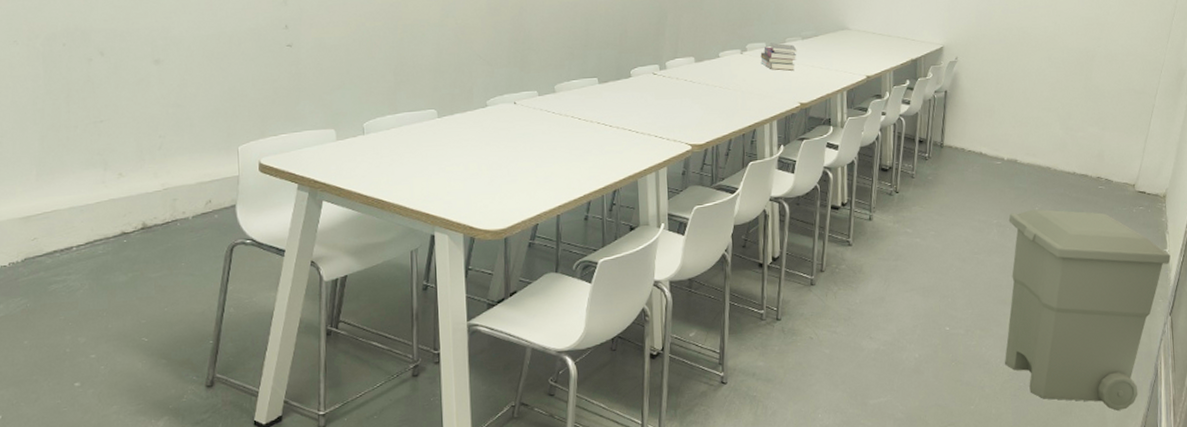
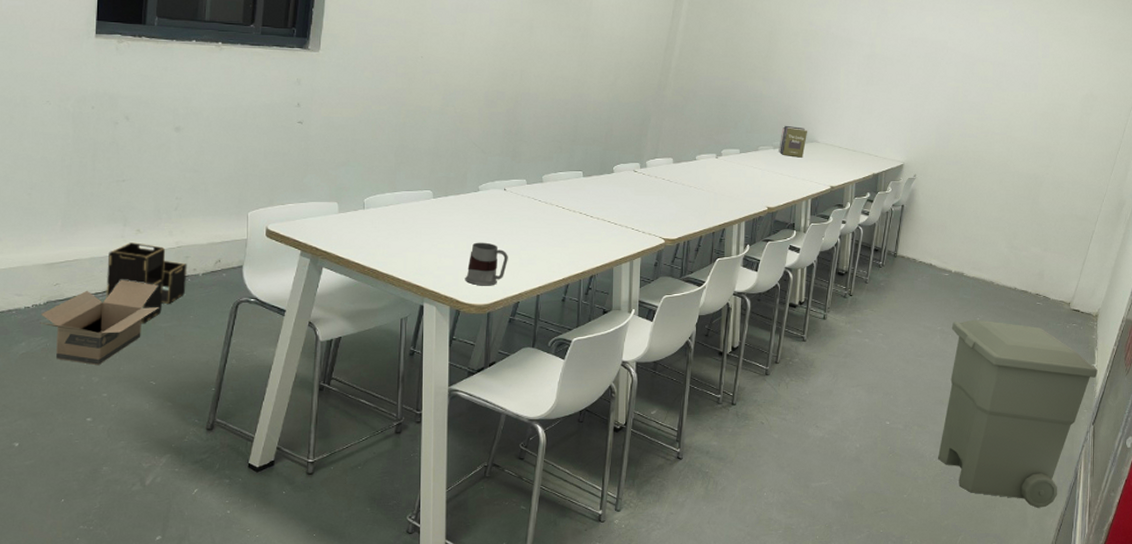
cardboard box: none [18,228,147,325] -> present [40,279,159,366]
storage box: none [88,187,176,276] -> present [106,242,187,324]
mug: none [478,161,523,210] -> present [465,242,508,286]
books: present [760,42,797,71] -> none [734,150,768,177]
books: none [807,13,838,47] -> present [778,125,808,158]

